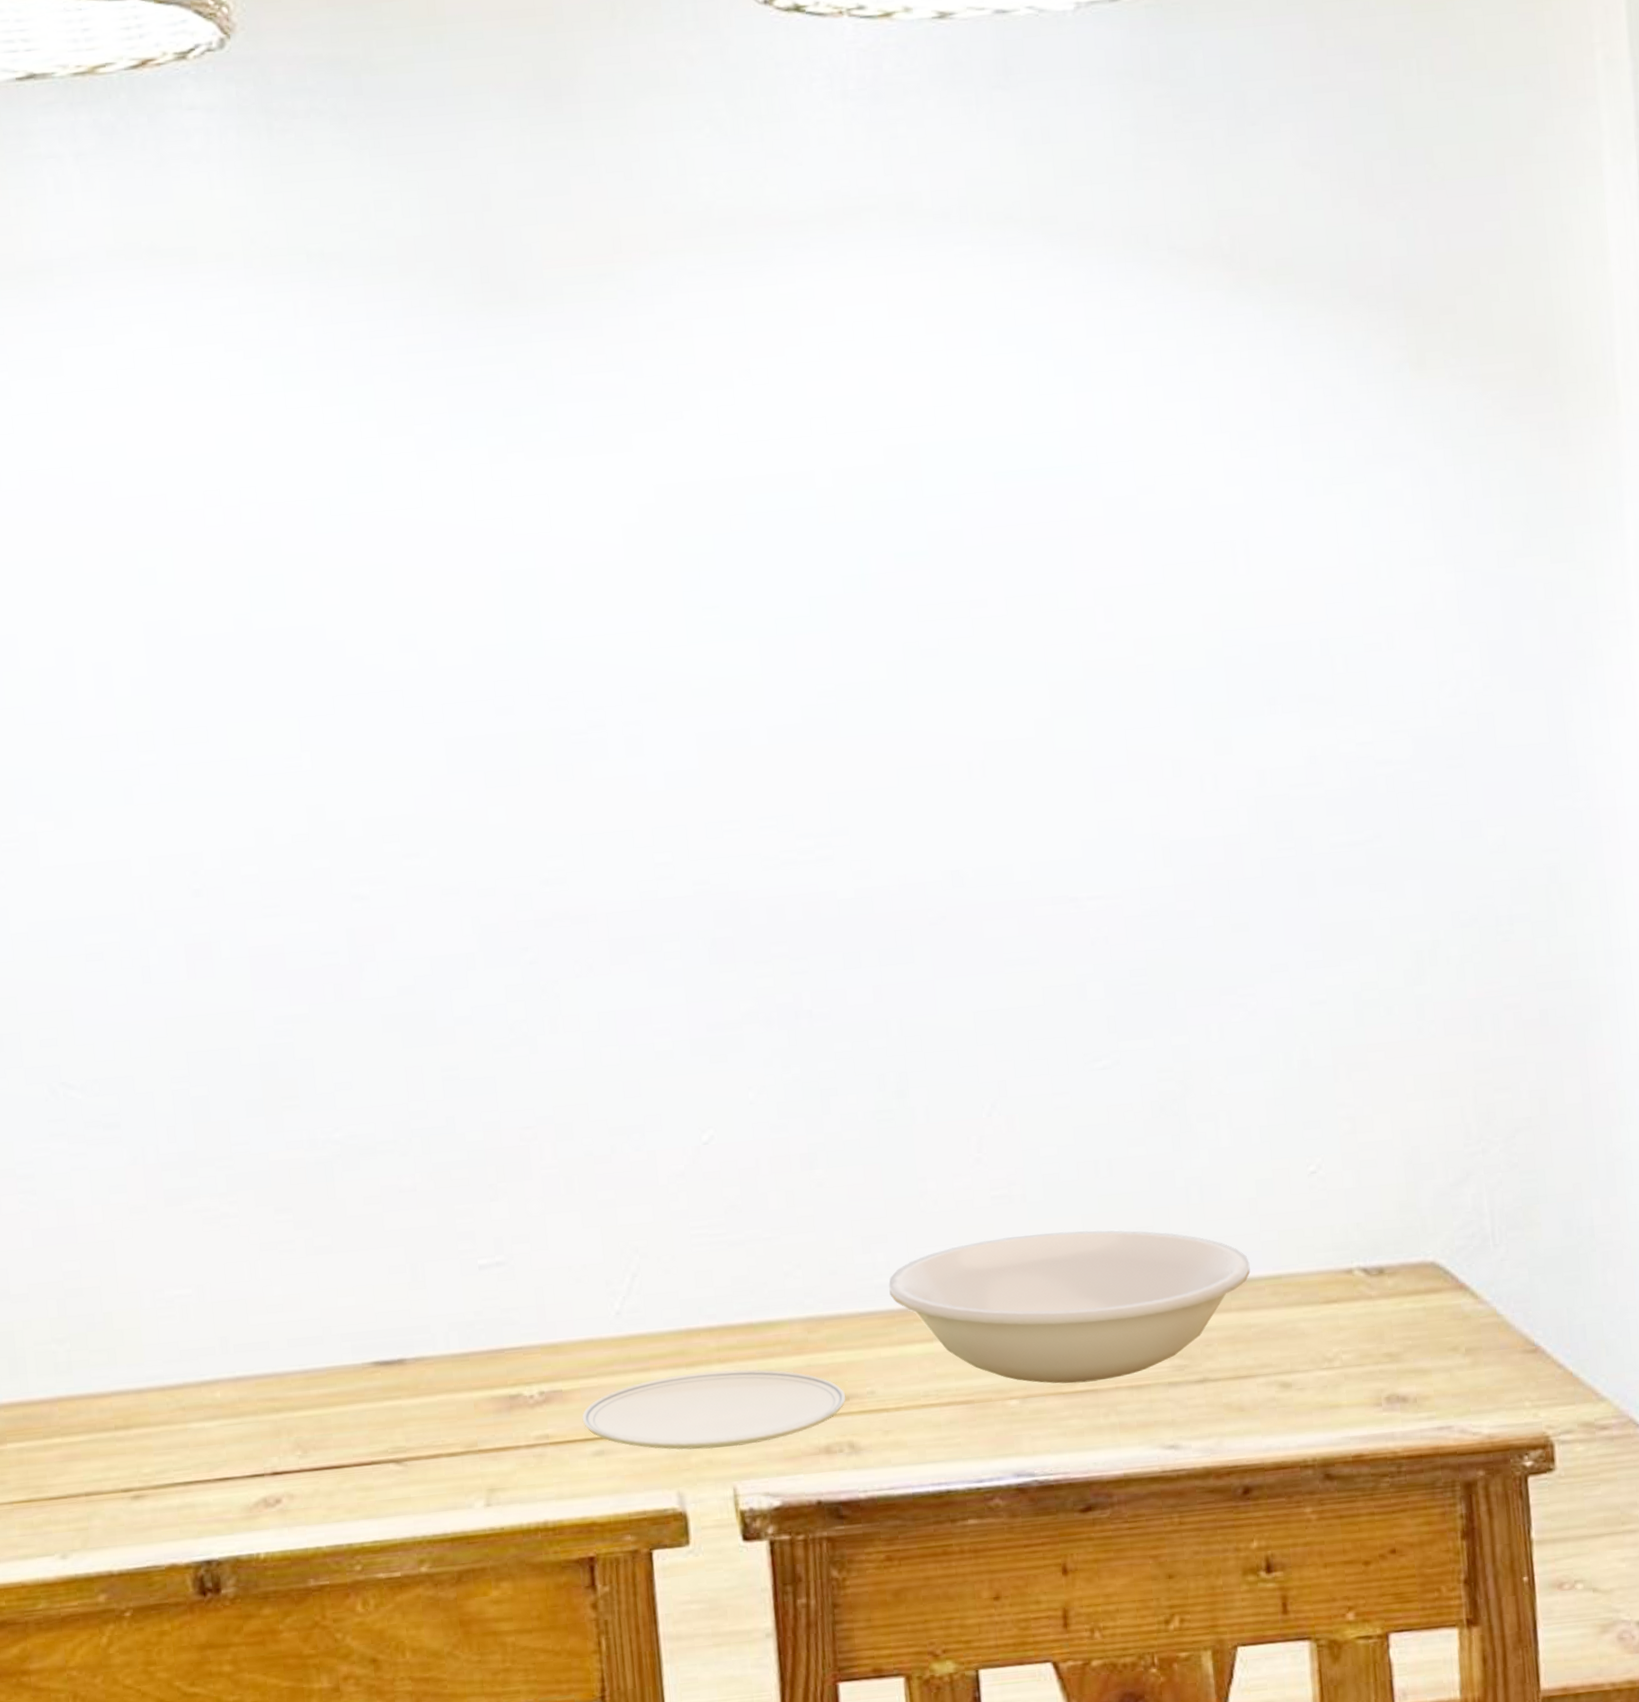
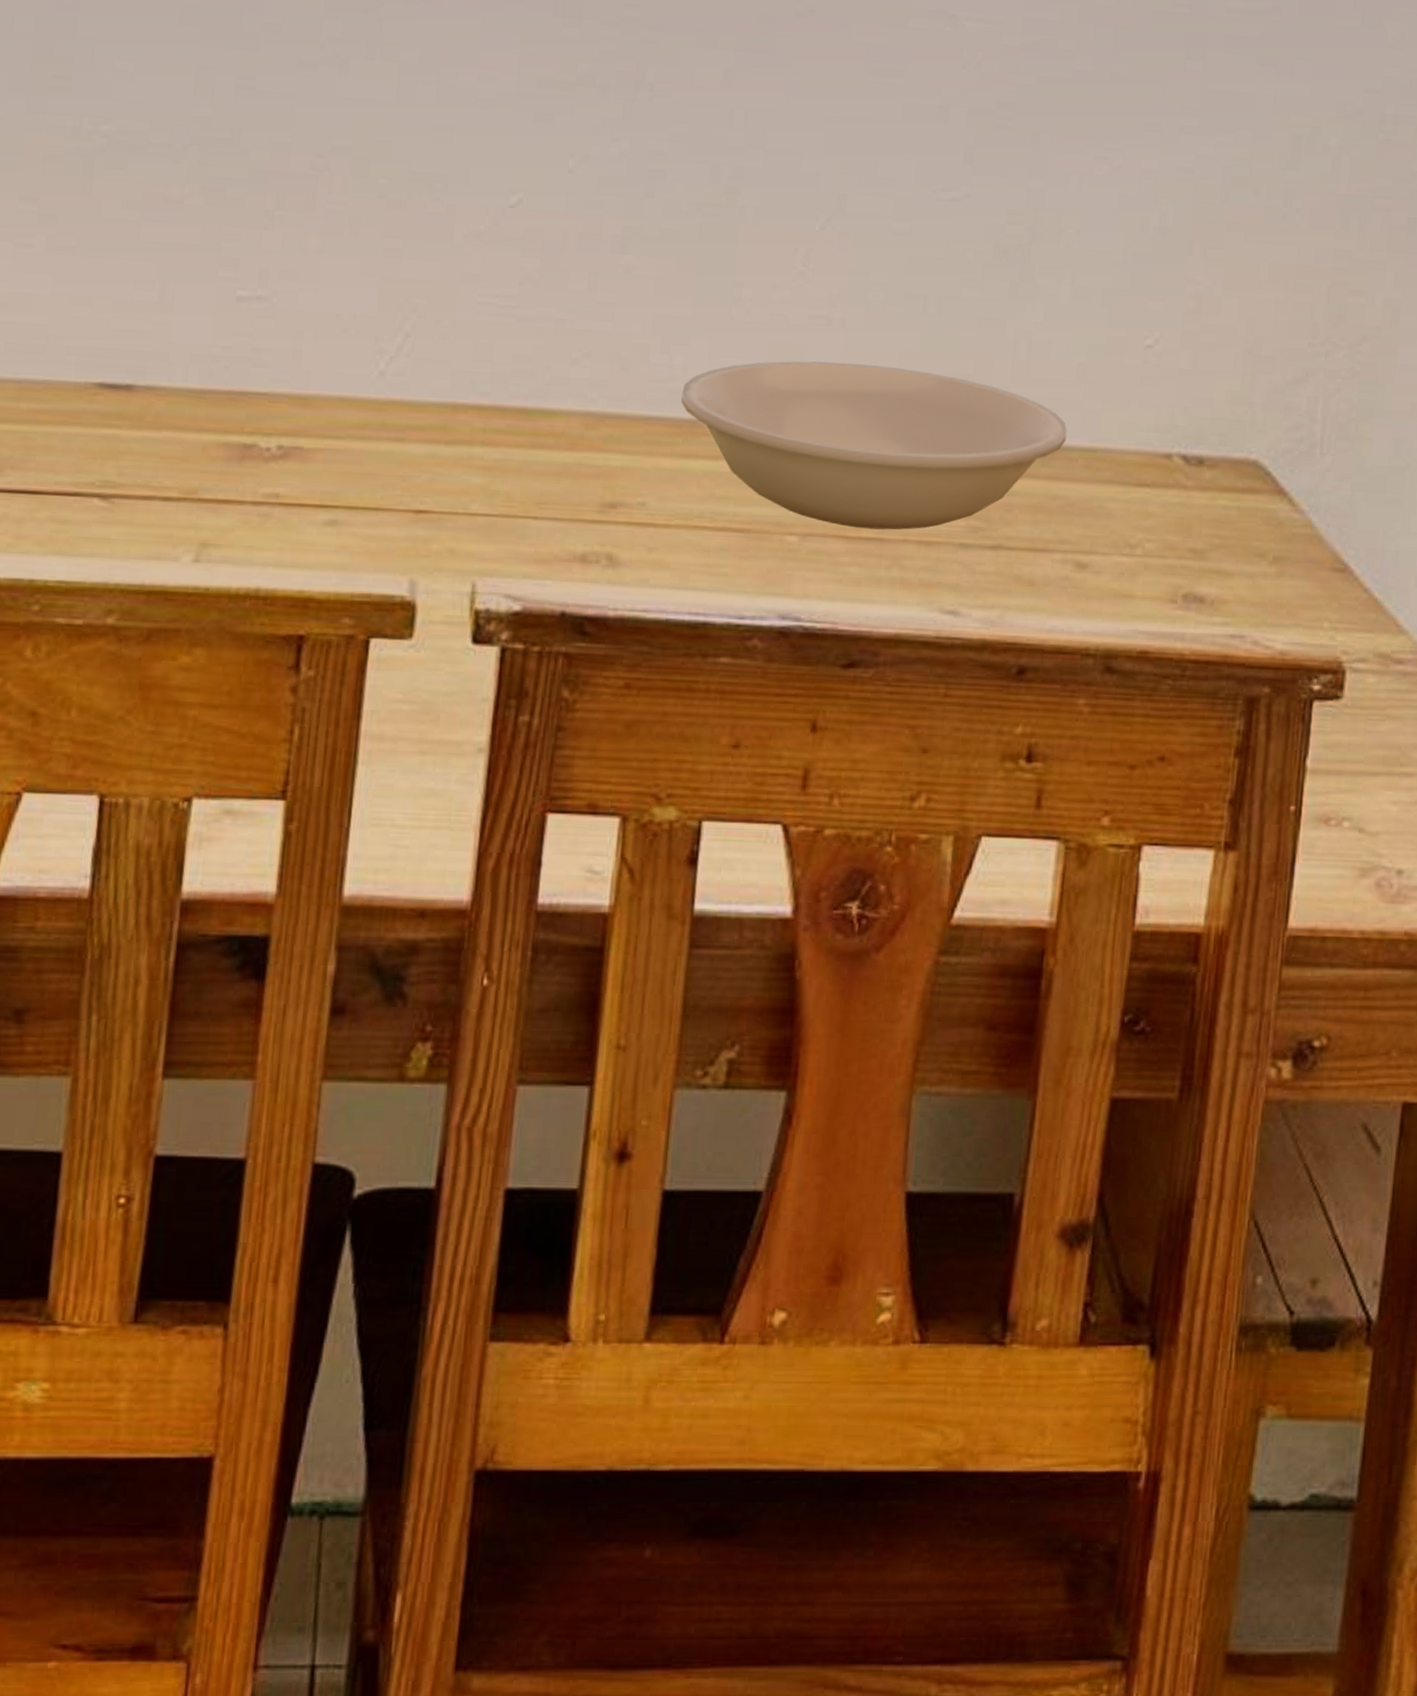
plate: present [582,1369,846,1450] -> none [319,451,614,540]

